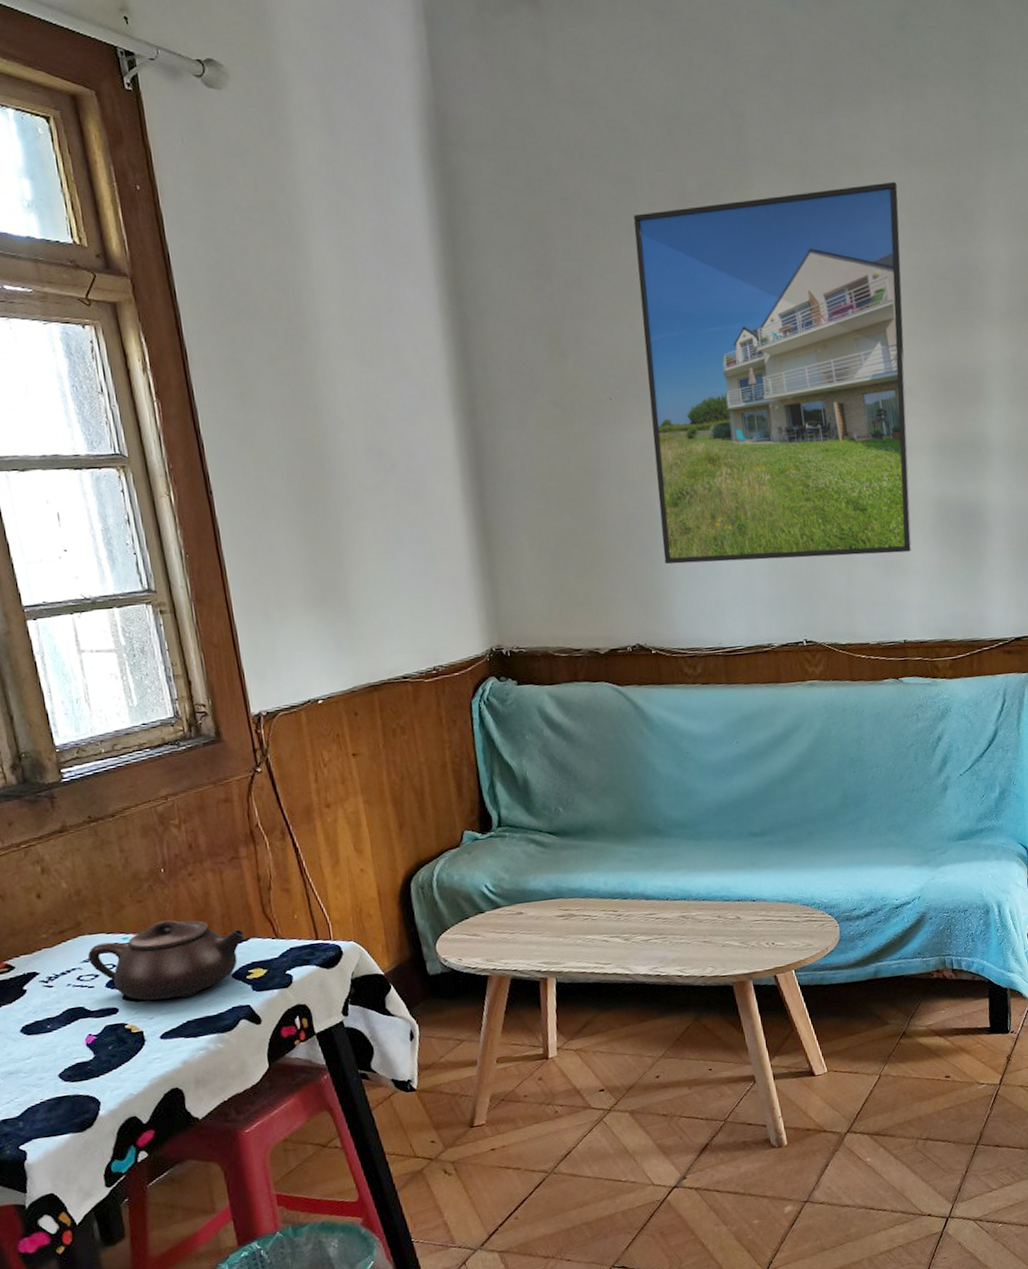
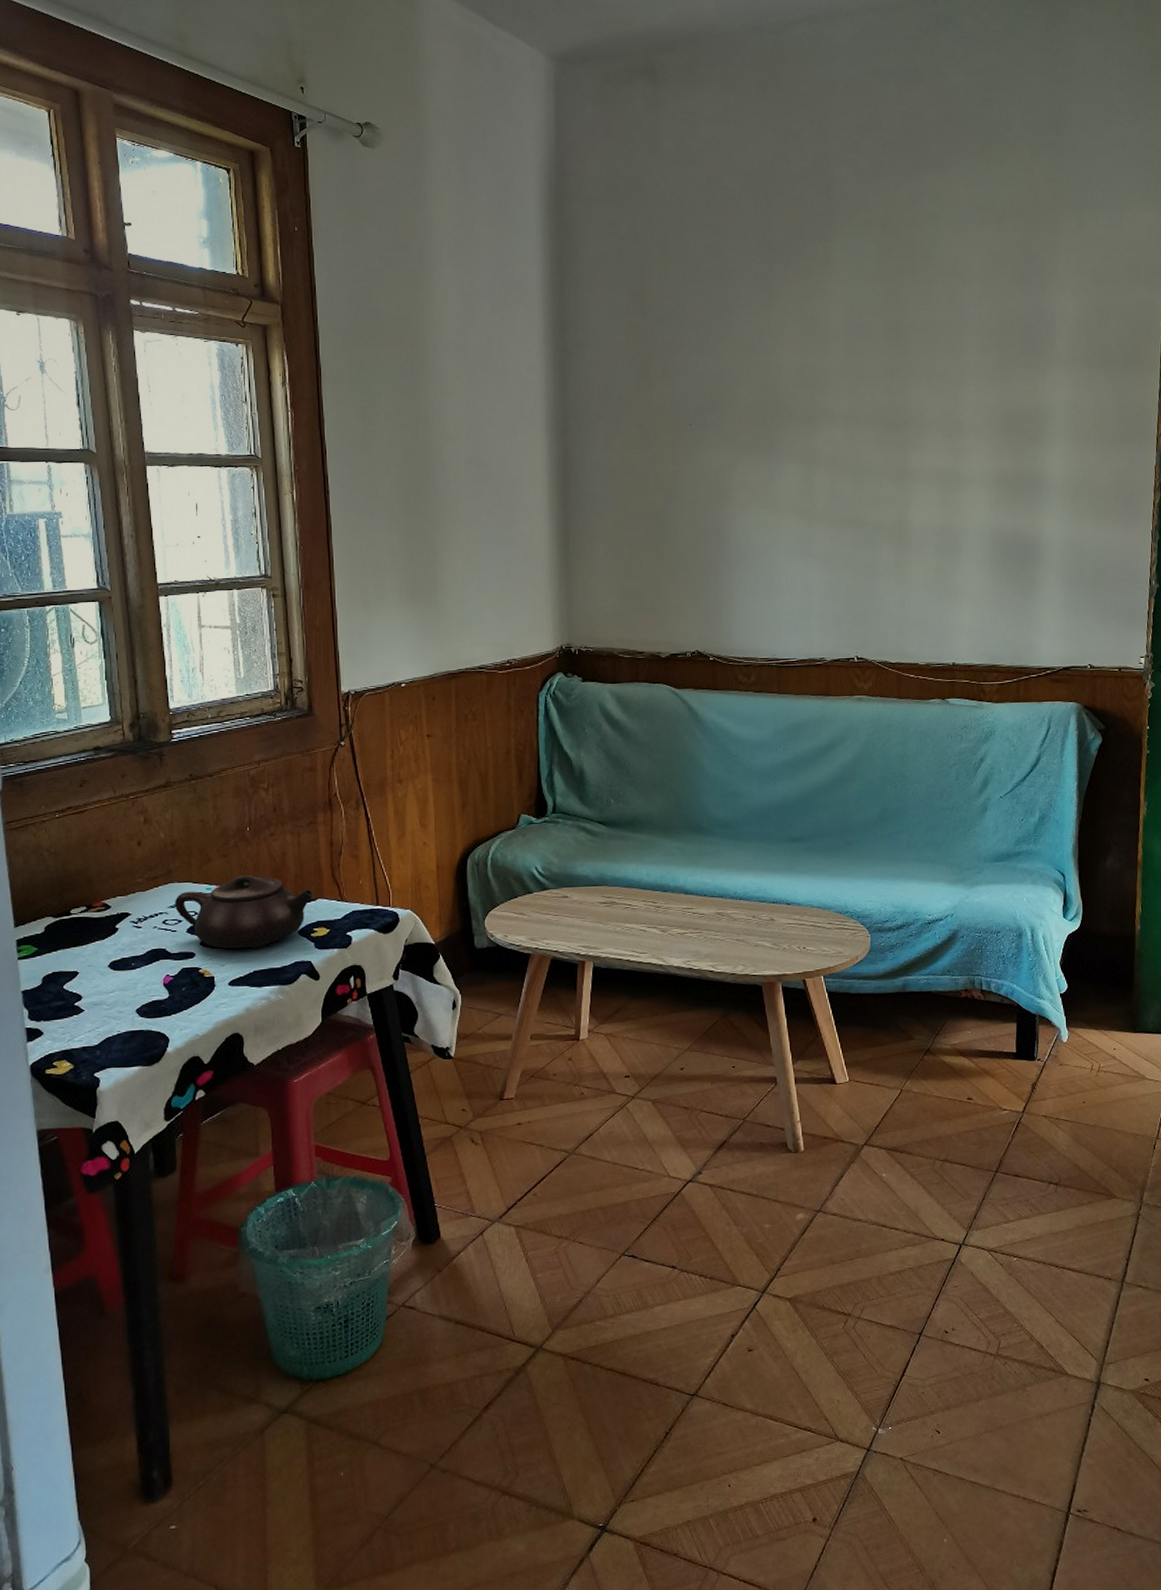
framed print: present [633,182,912,565] -> none [724,237,973,580]

